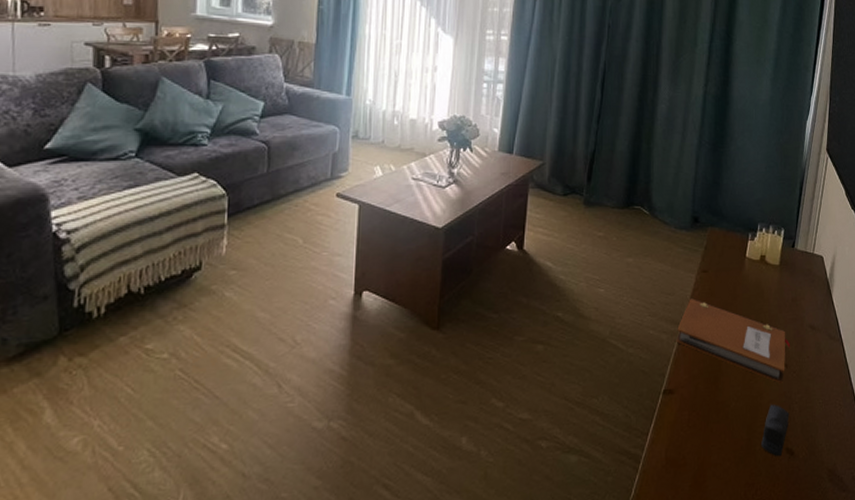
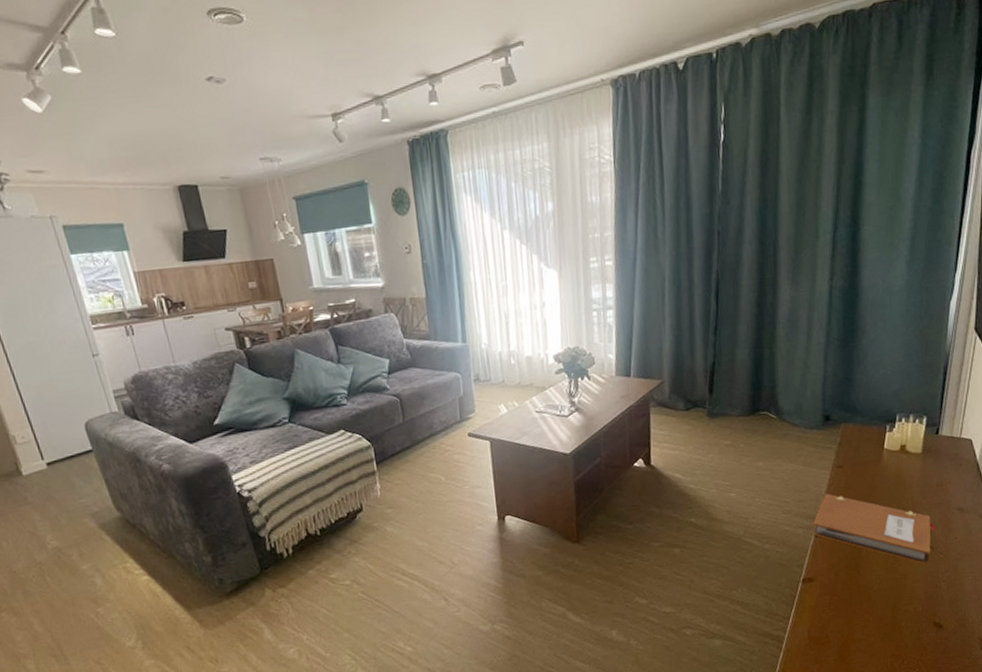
stapler: present [761,405,790,457] -> none [907,584,937,631]

